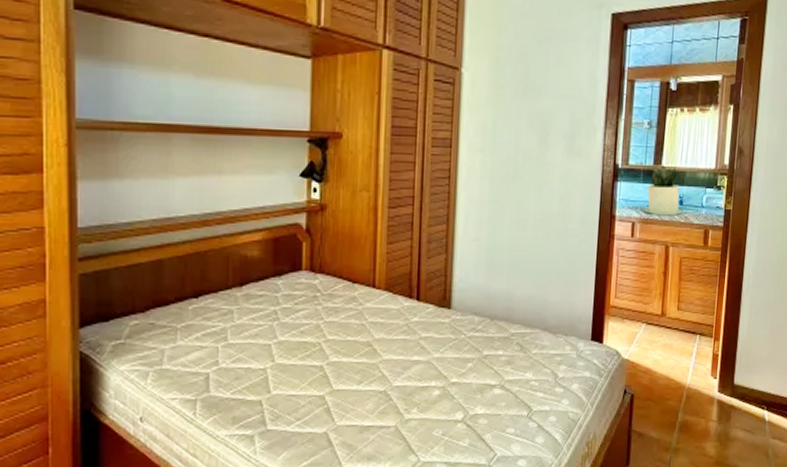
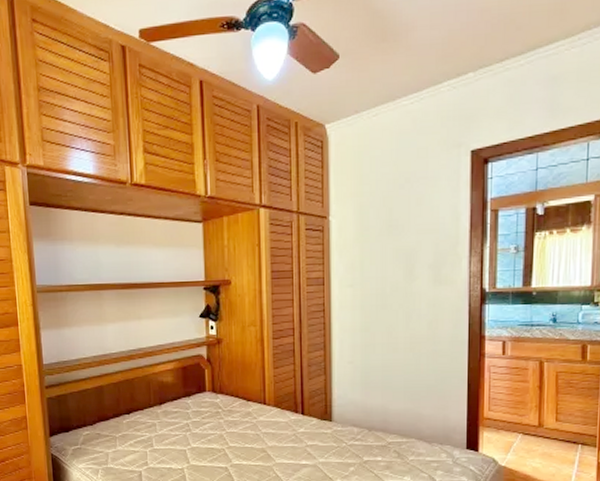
planter: present [644,165,682,216] -> none [515,286,556,334]

